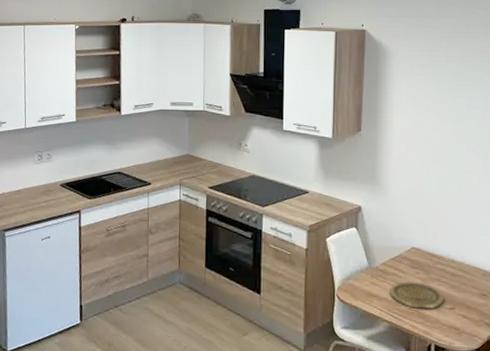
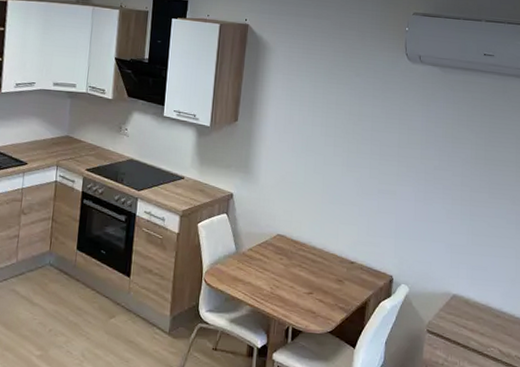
plate: present [390,281,445,309] -> none [254,267,304,294]

